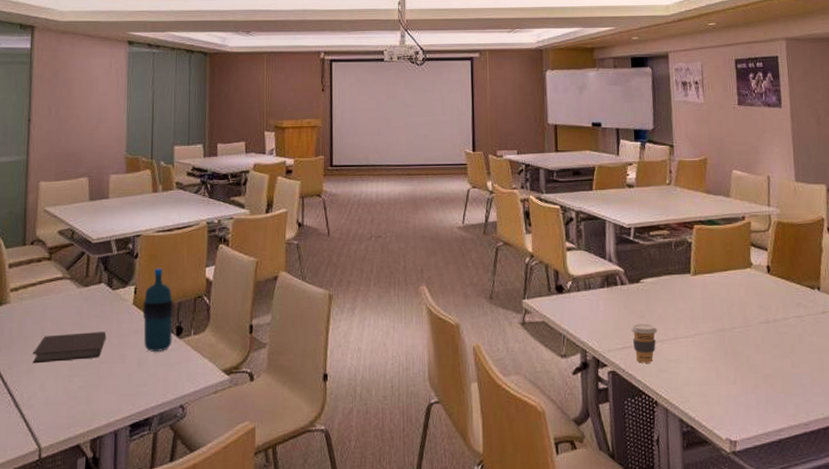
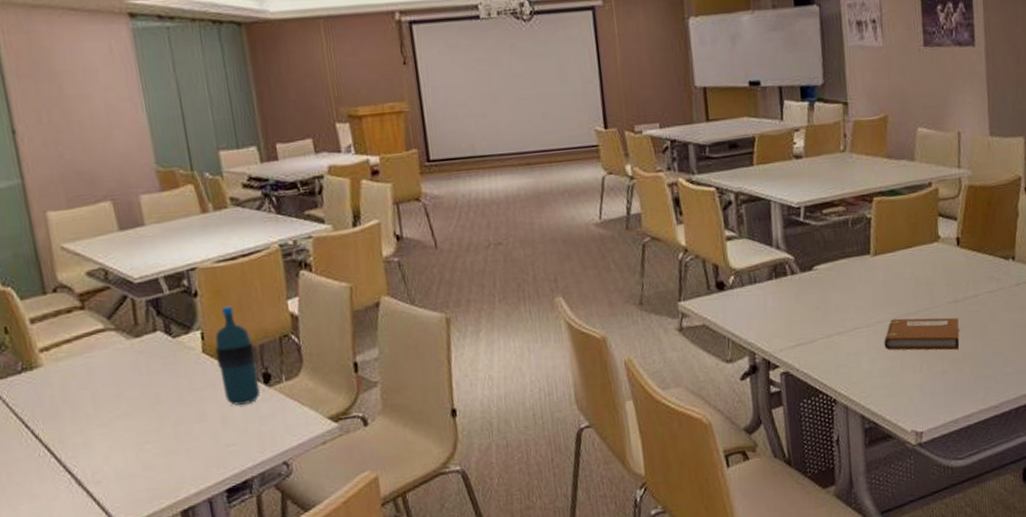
notebook: present [32,332,107,364] -> none [86,388,177,435]
coffee cup: present [630,324,658,363] -> none [804,316,835,360]
notebook: none [701,333,771,367] -> present [884,317,960,351]

